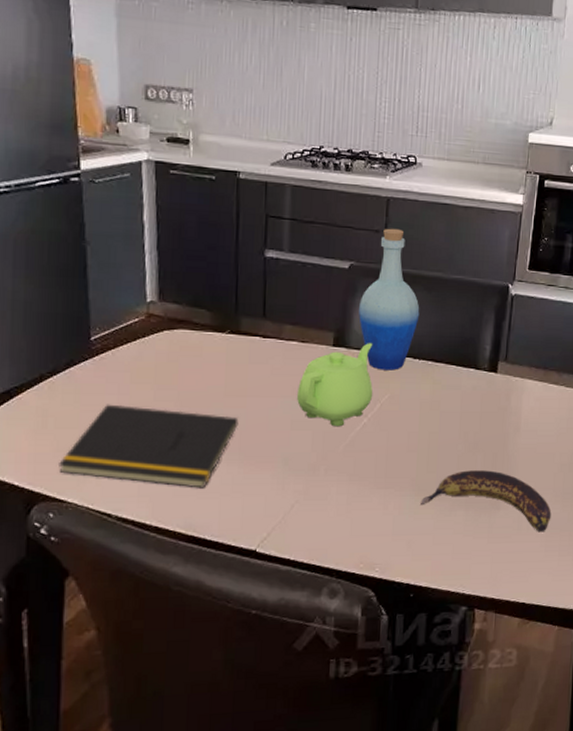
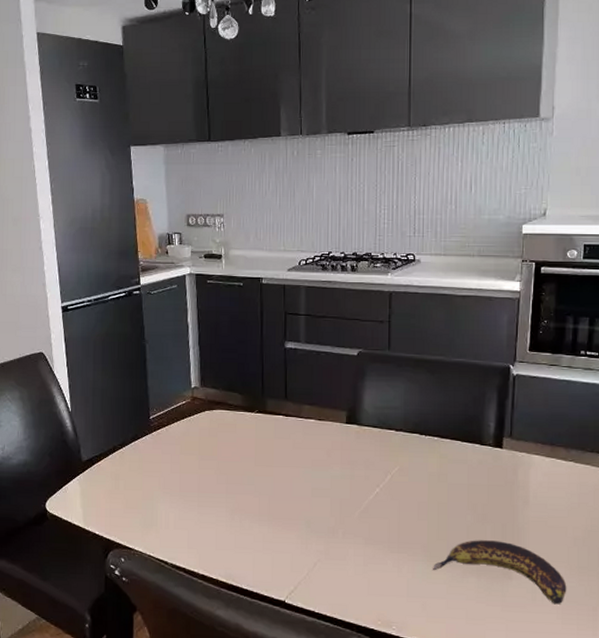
notepad: present [59,404,239,488] -> none [128,471,267,544]
teapot: present [297,343,373,427] -> none [316,421,383,495]
bottle: present [359,228,420,370] -> none [368,318,424,445]

